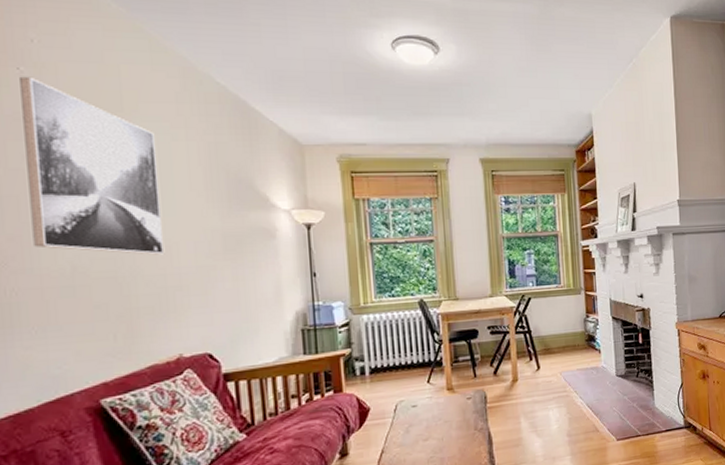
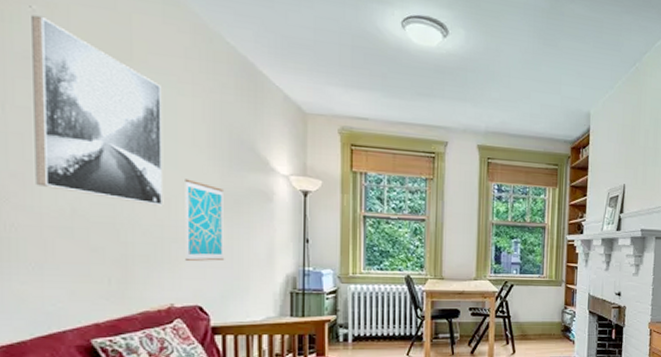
wall art: none [185,224,232,309] -> present [185,179,225,262]

